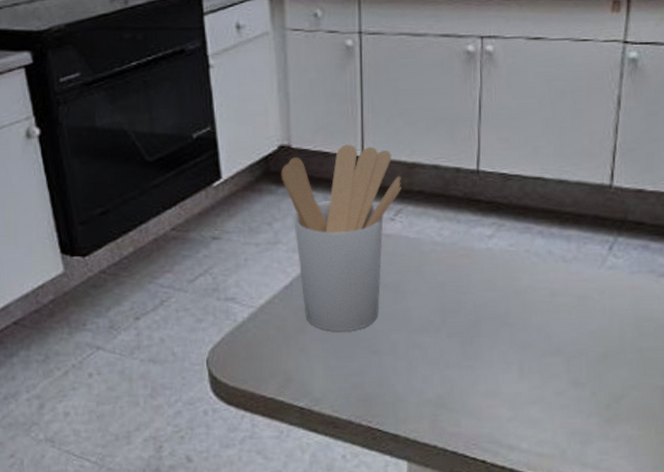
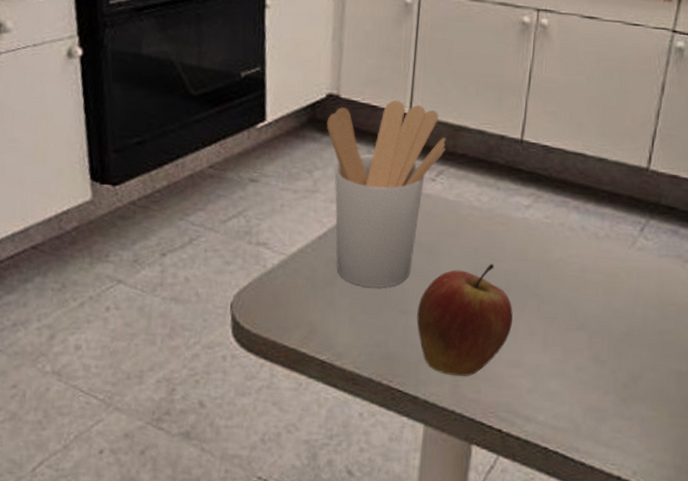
apple: none [389,297,487,411] -> present [416,263,513,376]

